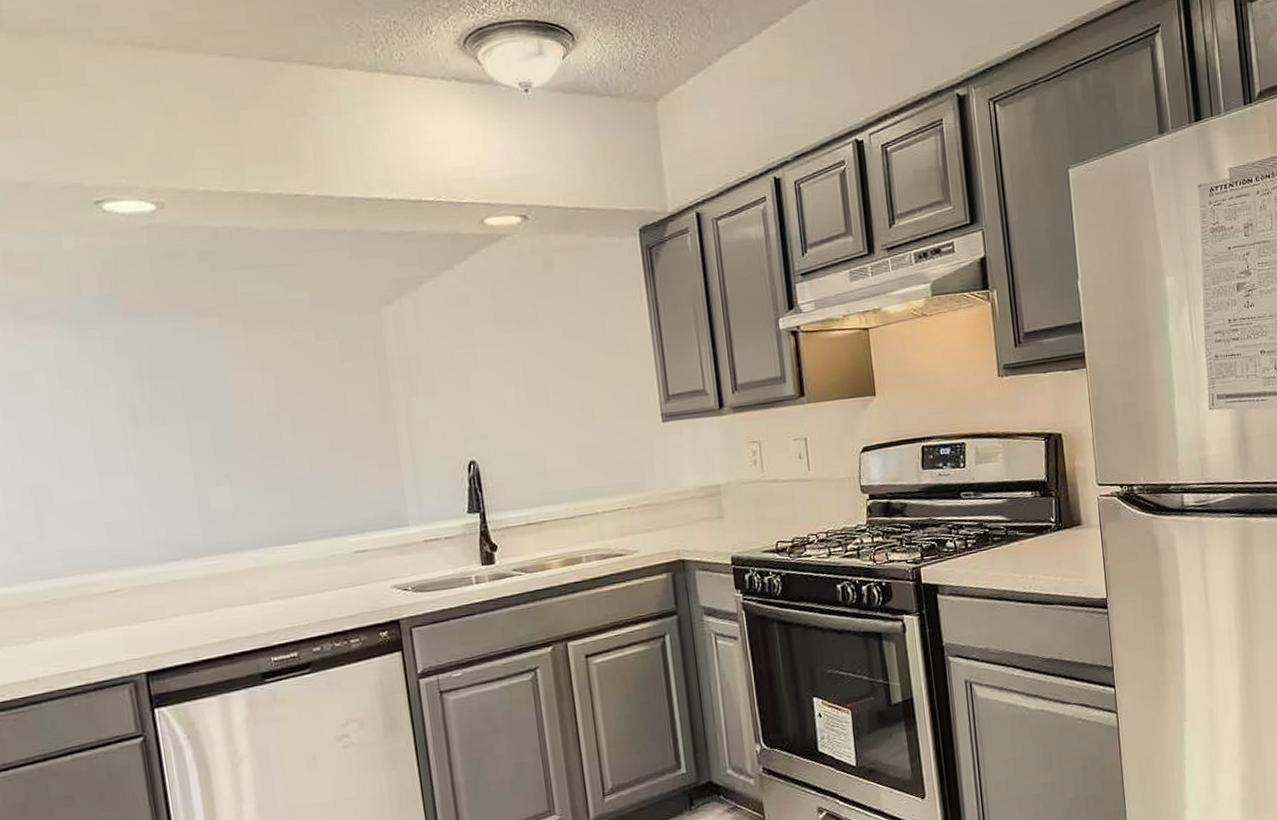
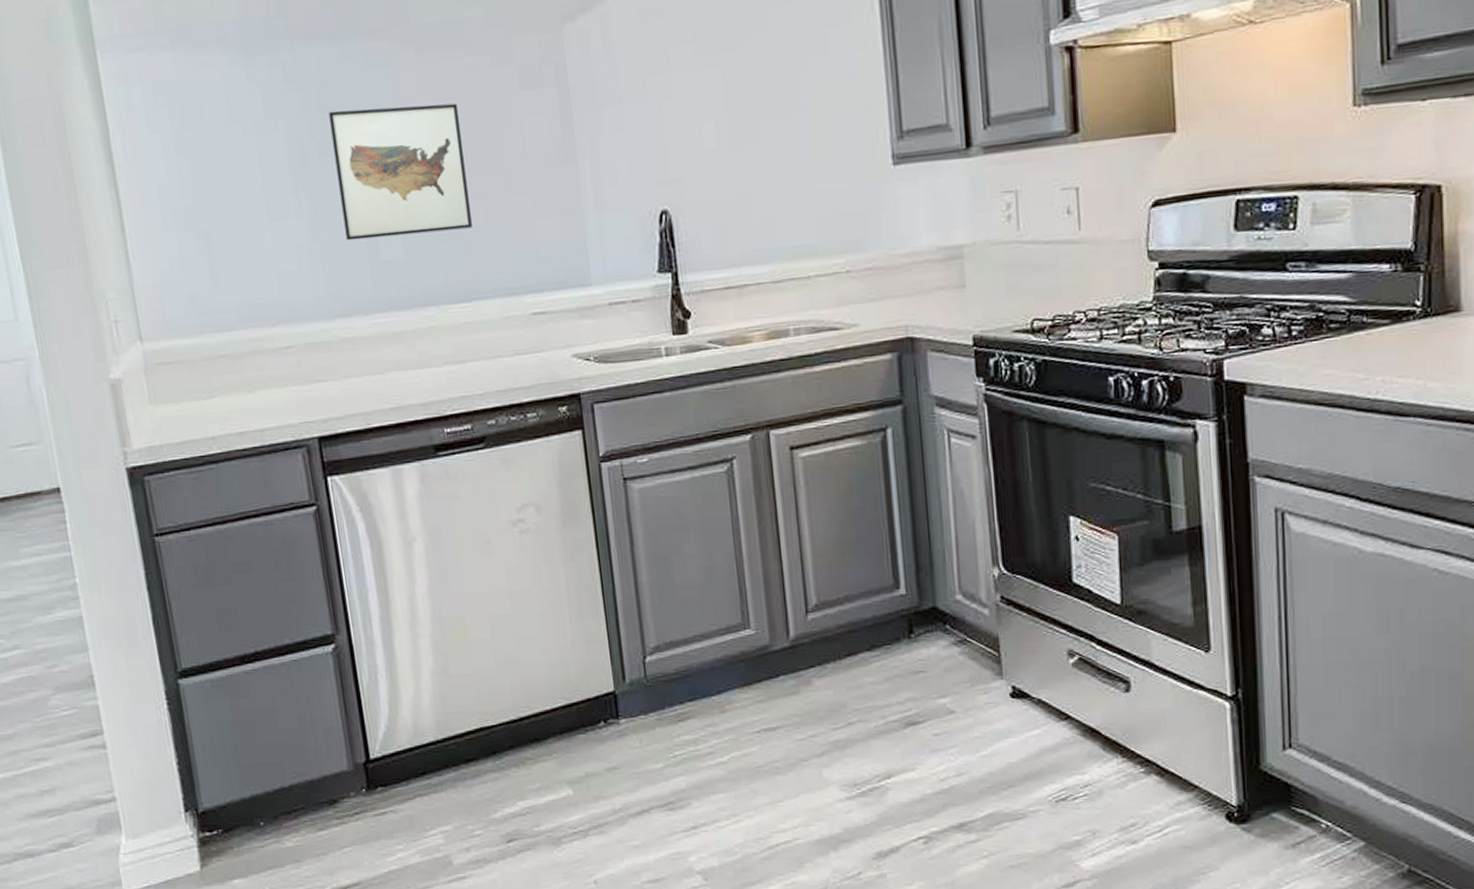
wall art: none [160,372,298,493] -> present [328,103,472,241]

